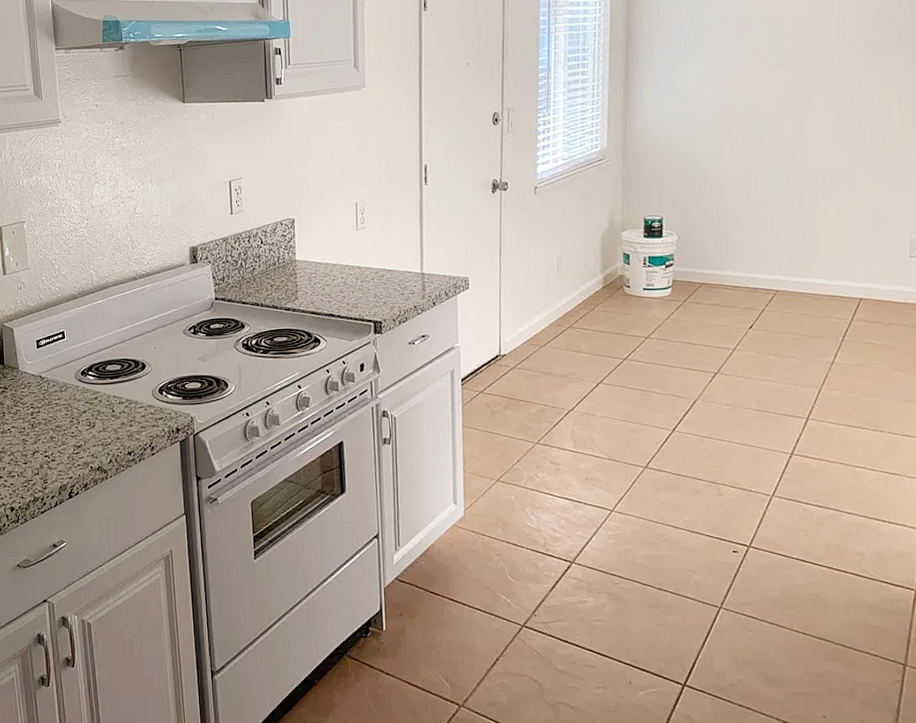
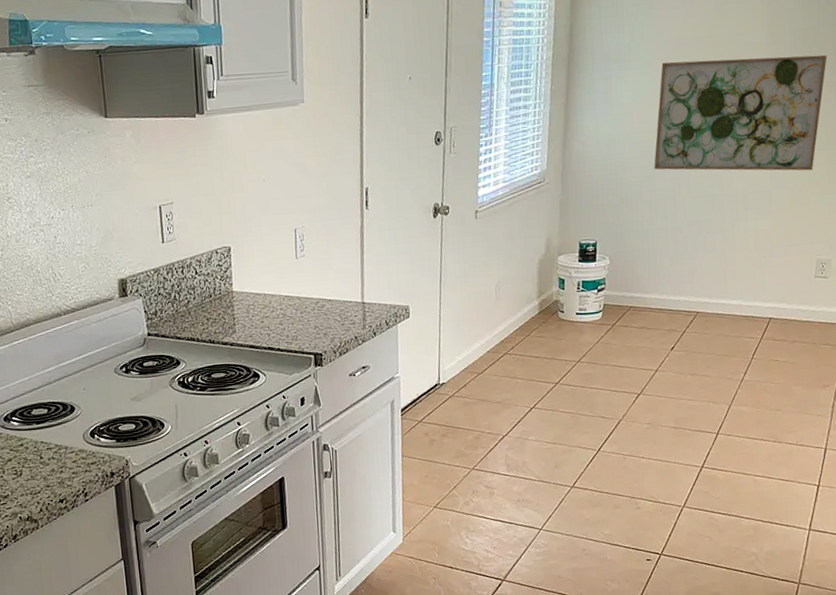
wall art: none [721,33,907,149] -> present [654,54,827,171]

